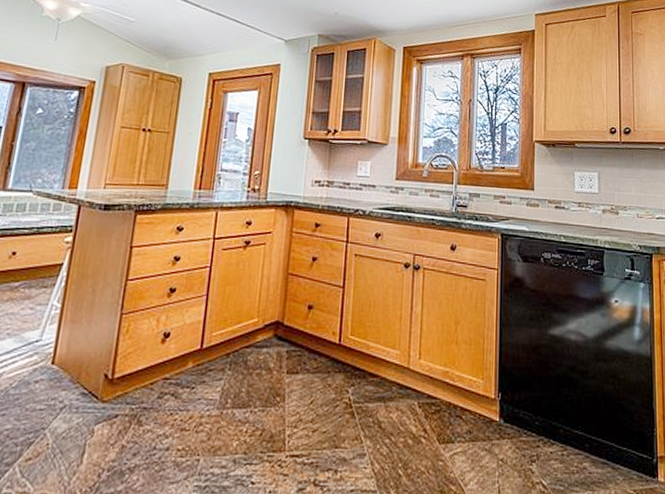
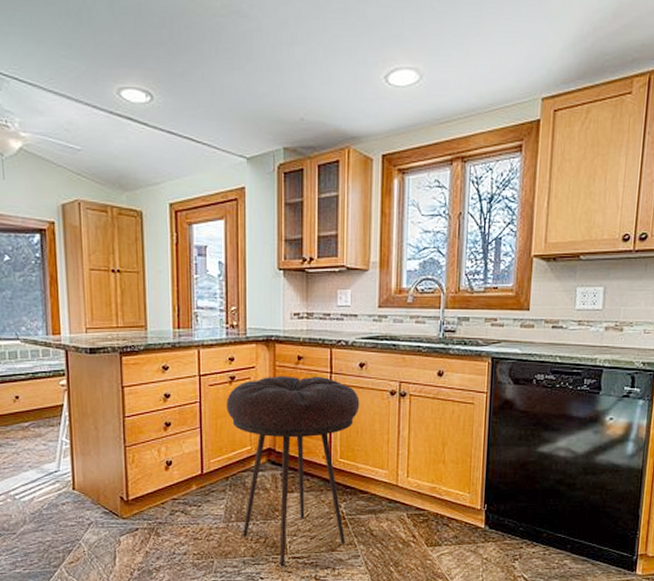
stool: none [237,242,374,468] -> present [226,375,360,567]

